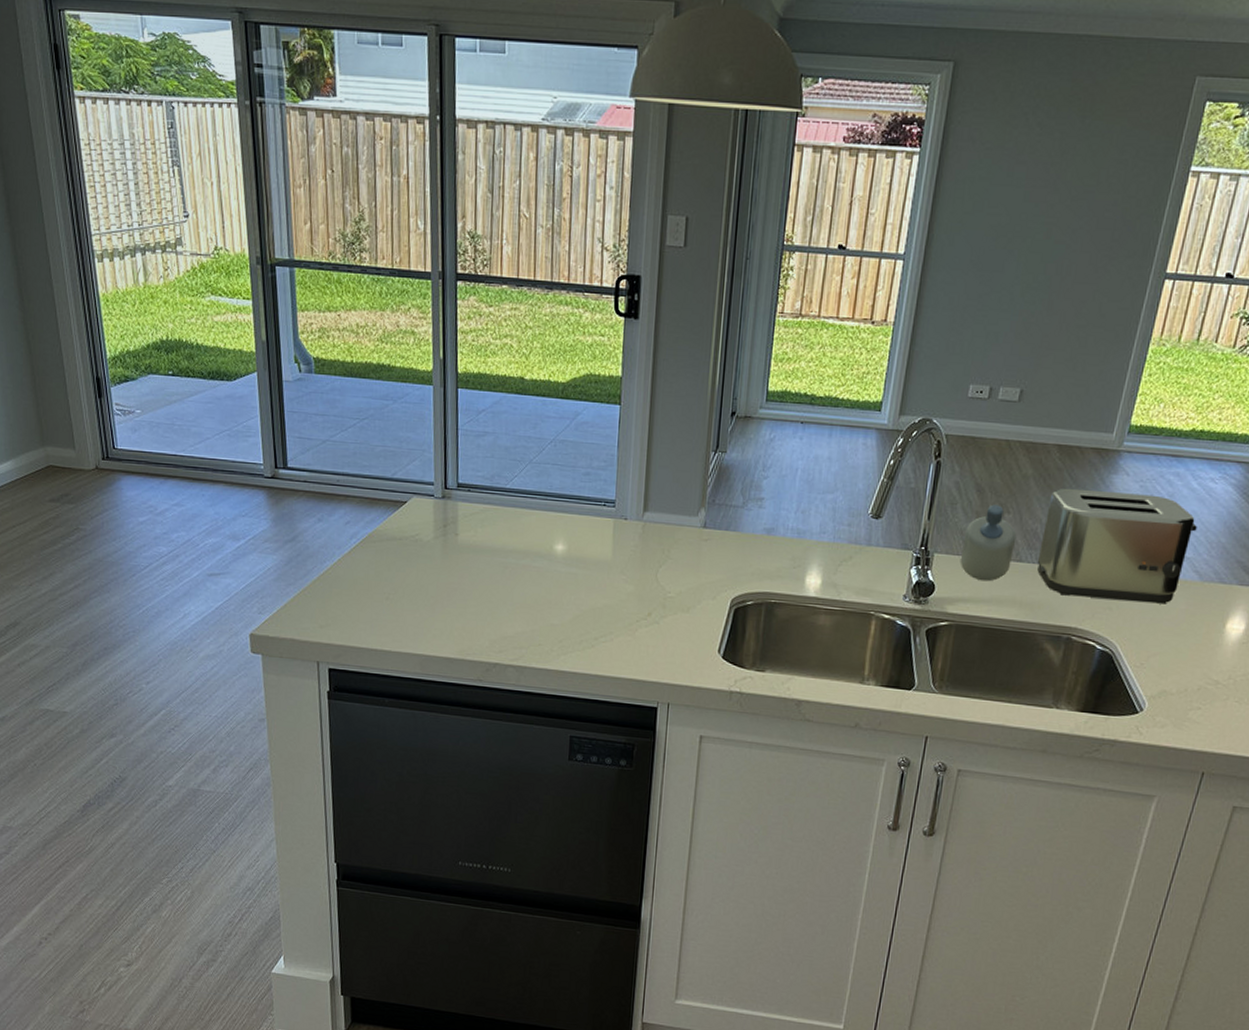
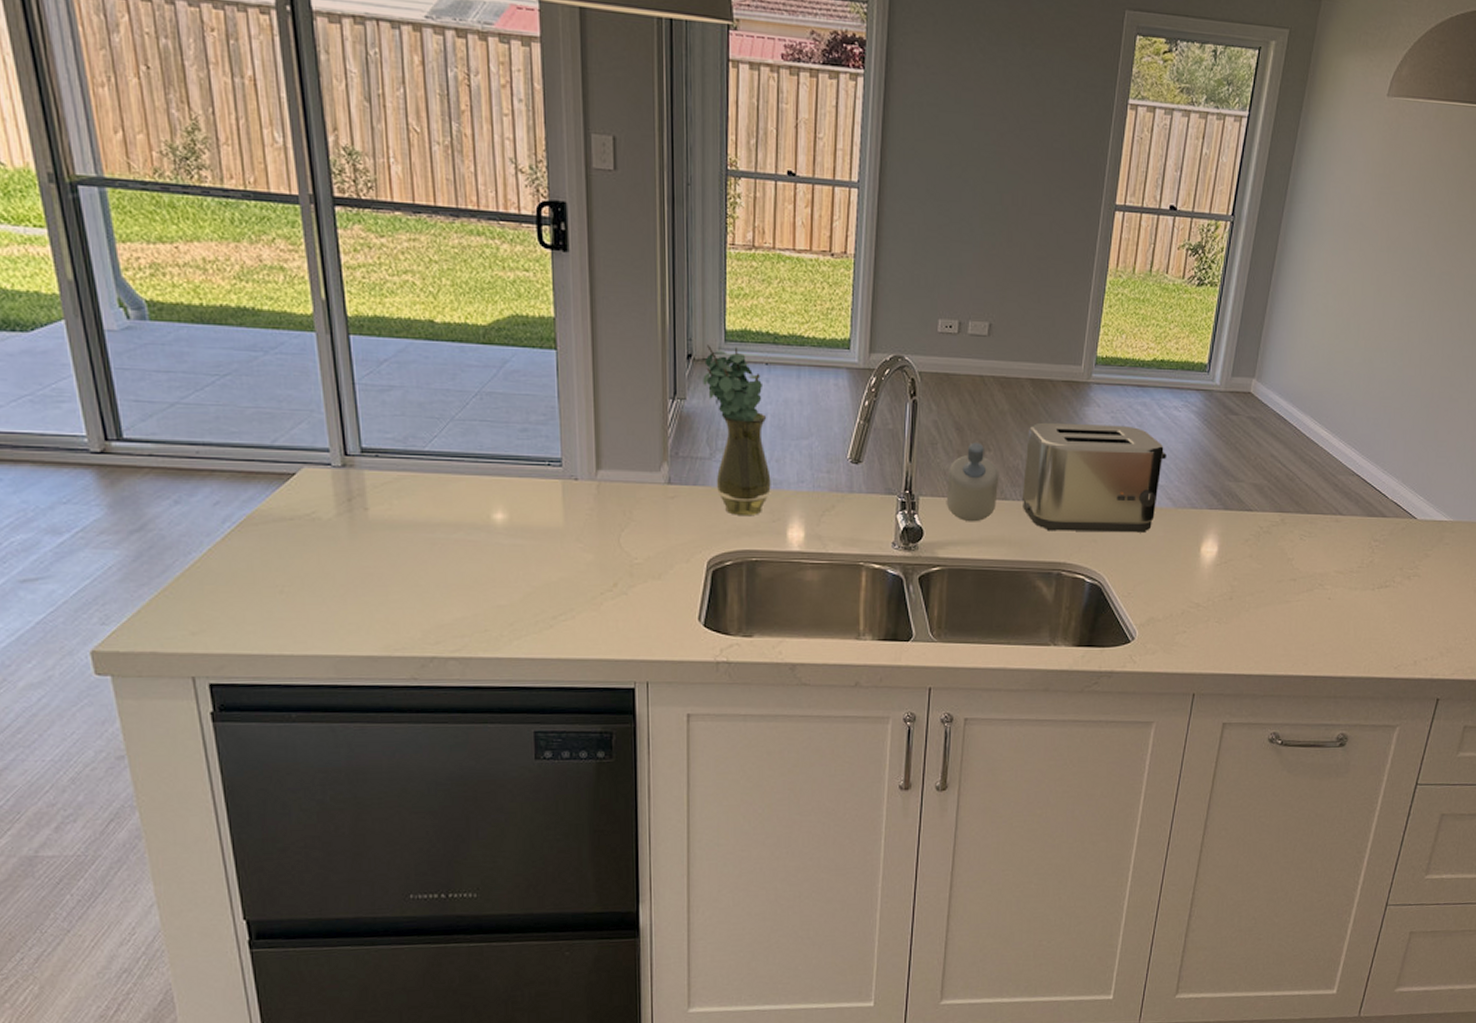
vase: none [743,404,798,561] -> present [703,344,771,515]

